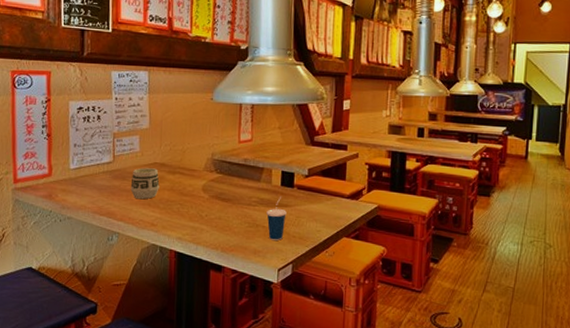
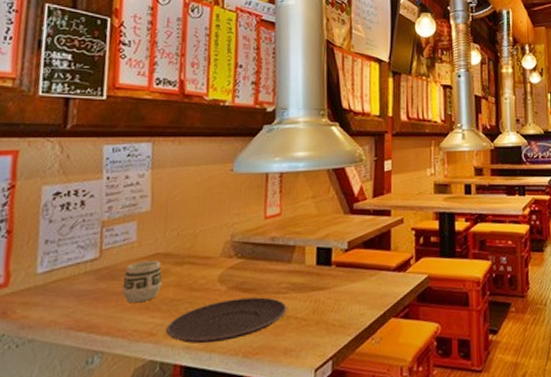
plate: none [163,205,257,238] -> present [165,297,287,344]
cup: present [266,196,287,240] -> none [299,277,324,333]

